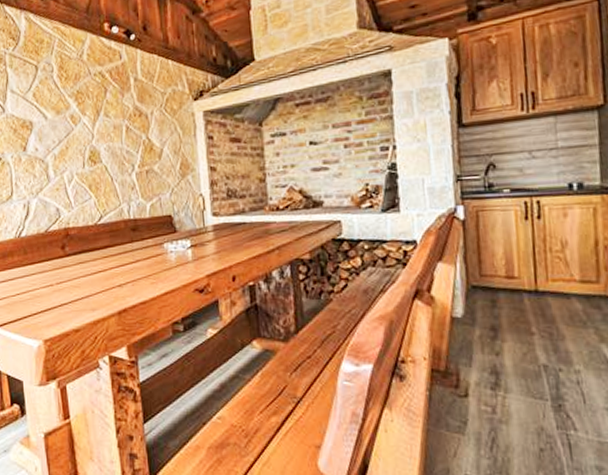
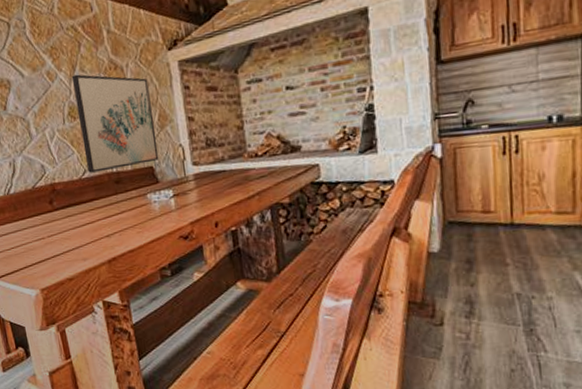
wall art: none [95,119,178,219] -> present [71,74,159,173]

